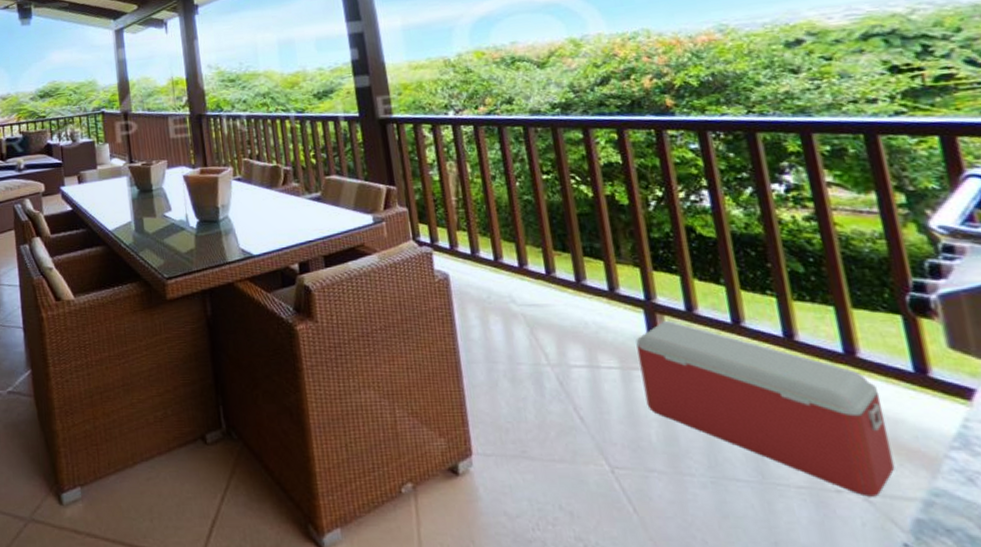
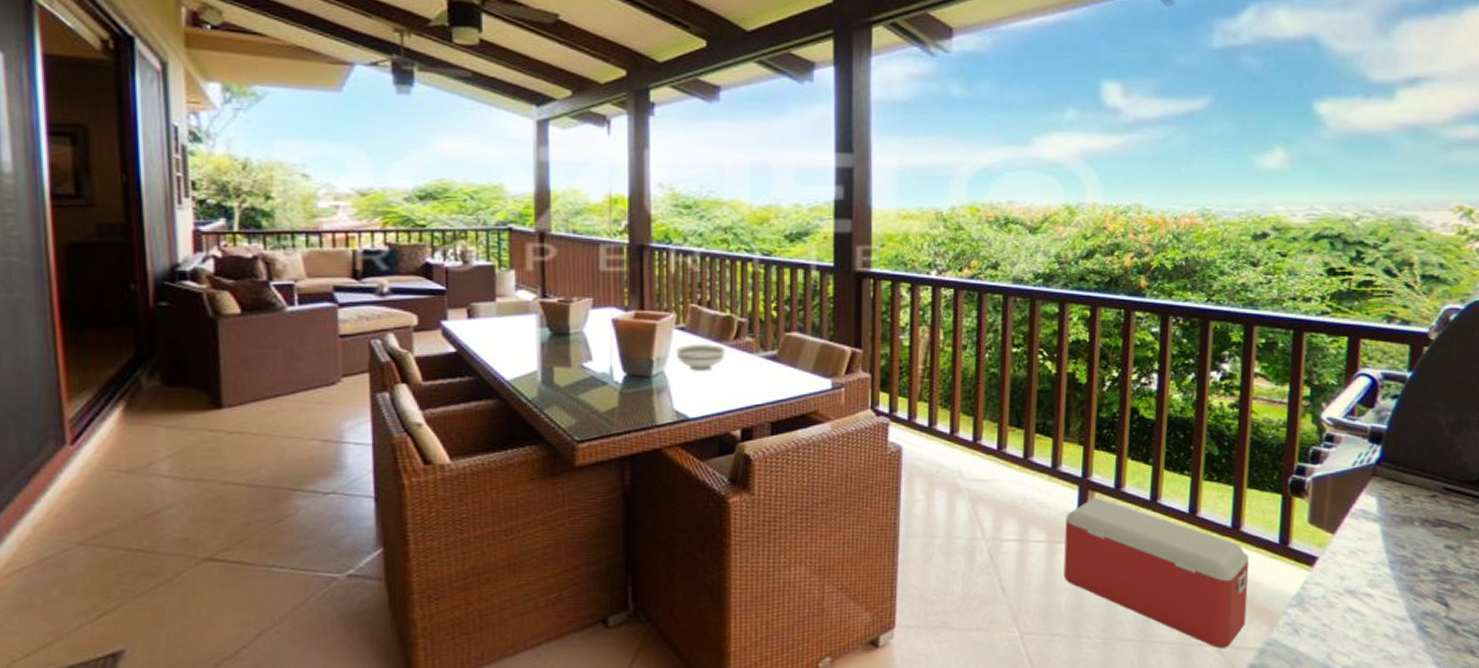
bowl: none [235,191,277,214] -> present [675,344,725,371]

